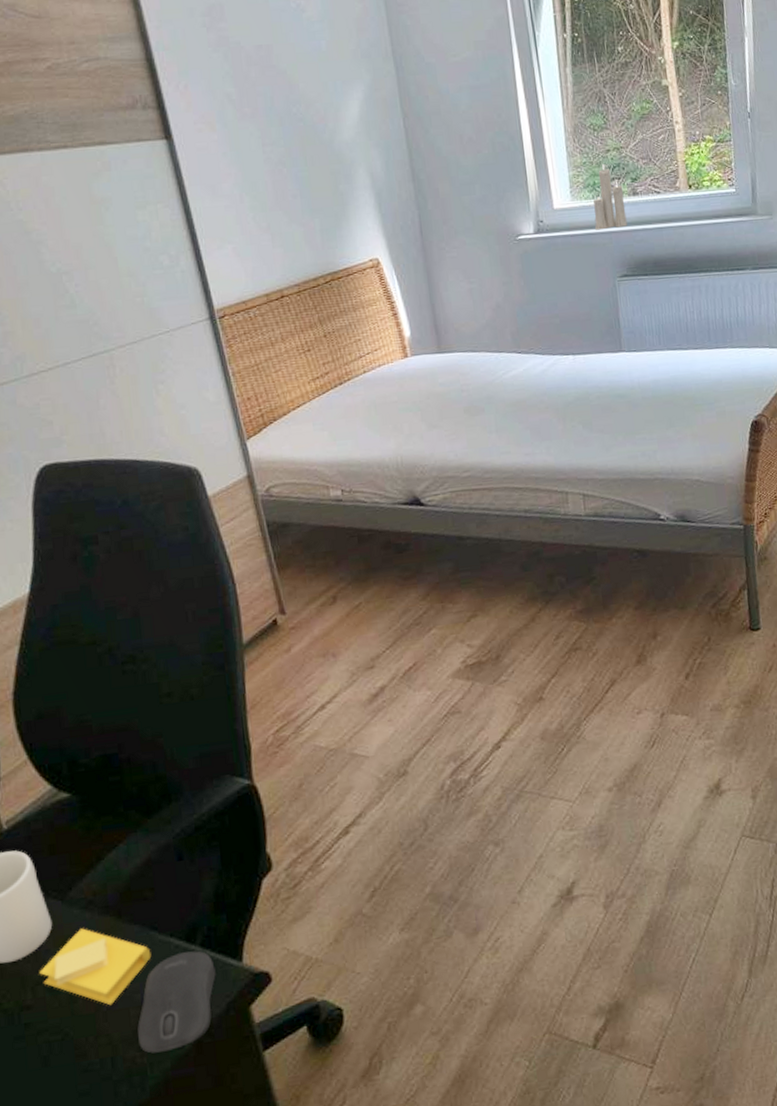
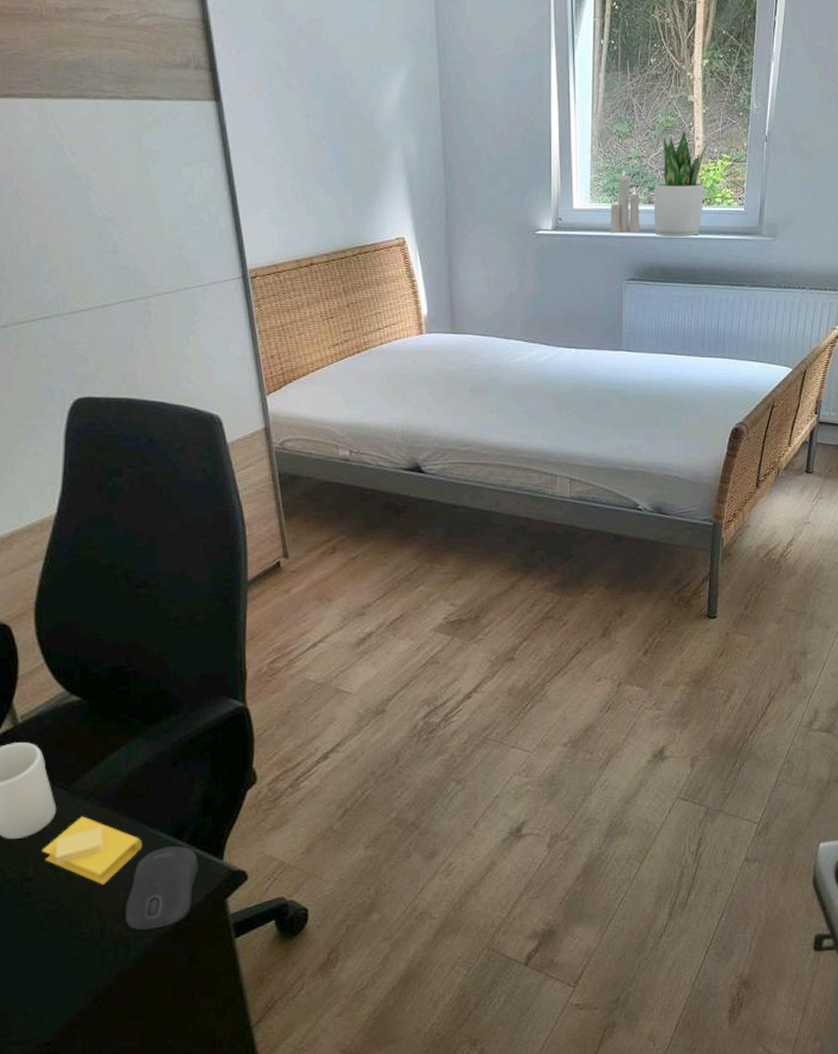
planter: none [637,116,692,228] -> present [654,131,710,238]

